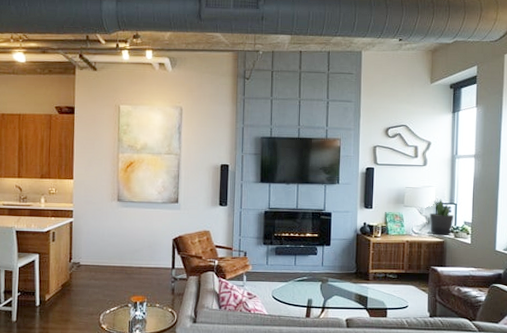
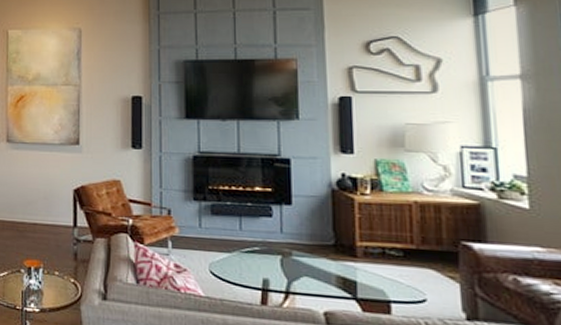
planter: present [429,198,454,235] -> none [450,139,495,196]

